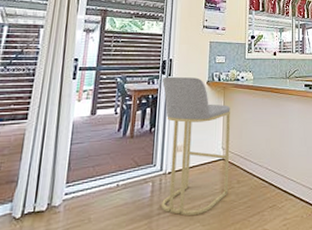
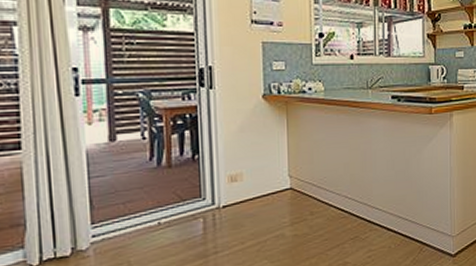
bar stool: present [162,76,230,216] -> none [202,89,300,253]

